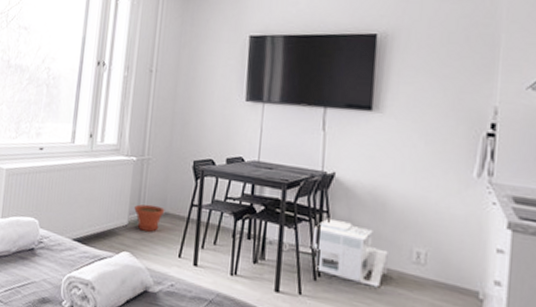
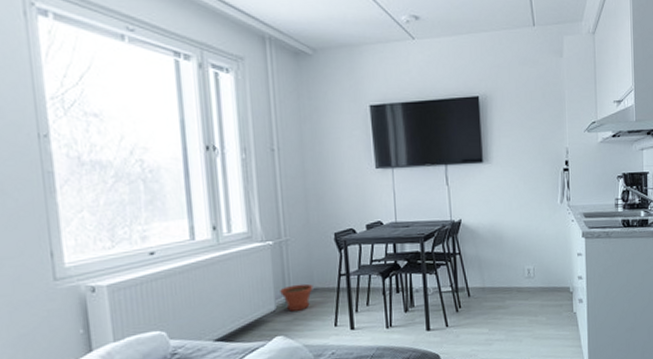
architectural model: present [312,219,388,288] -> none [450,258,509,305]

